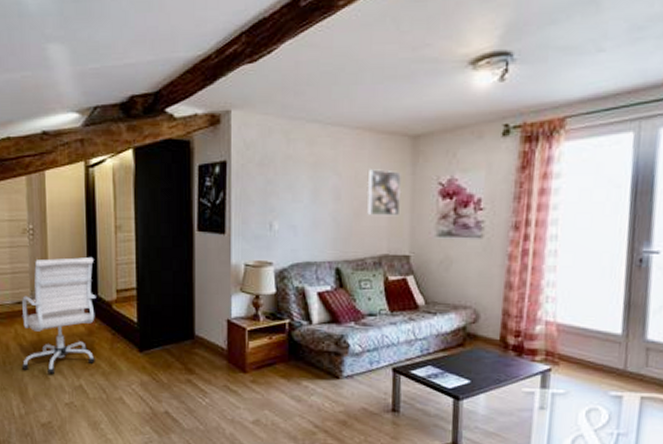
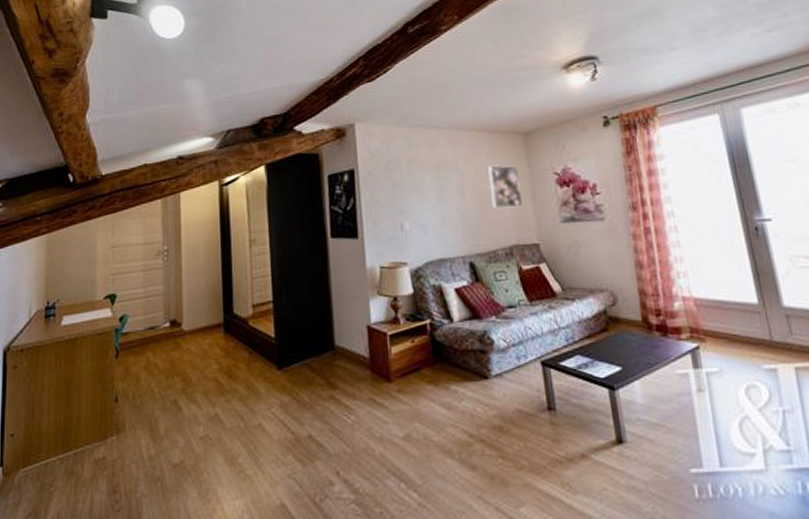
office chair: present [21,256,96,374] -> none [152,272,232,404]

